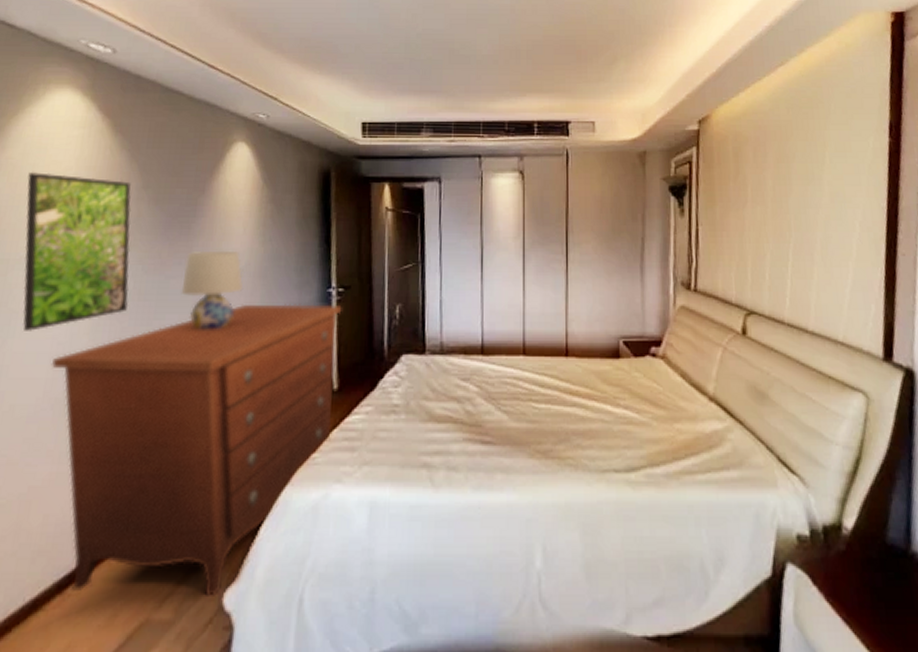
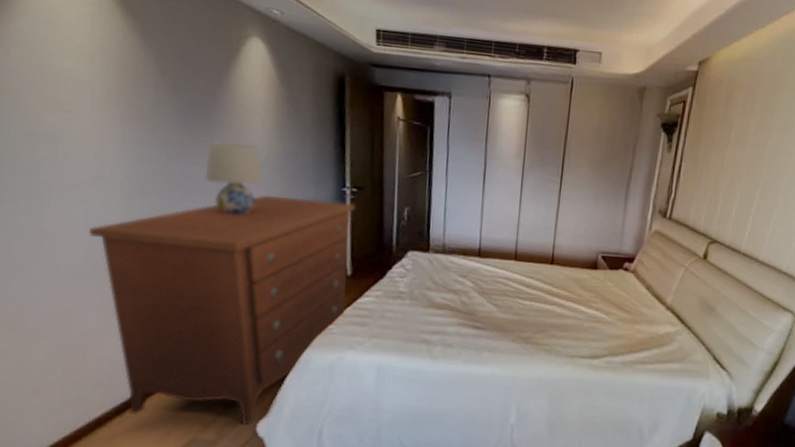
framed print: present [22,171,132,331] -> none [41,46,156,202]

